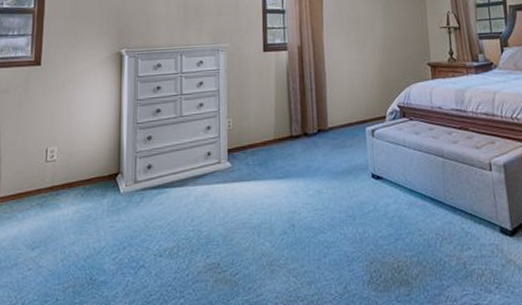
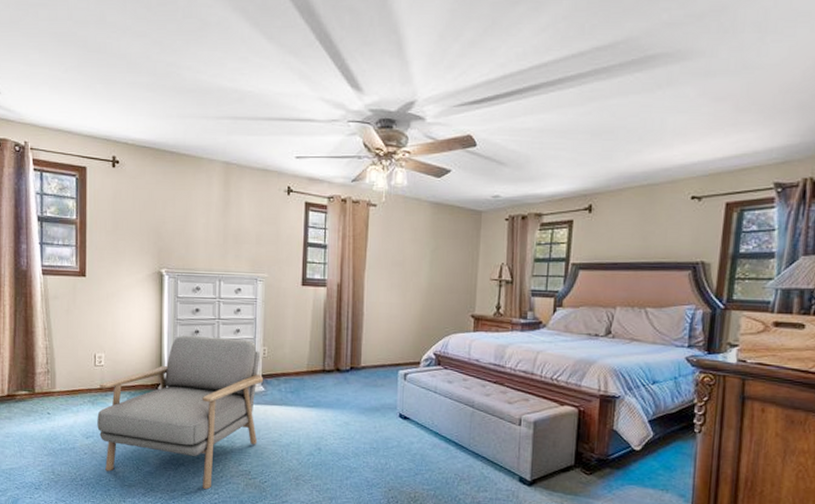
armchair: none [45,113,230,295] -> present [97,335,264,490]

